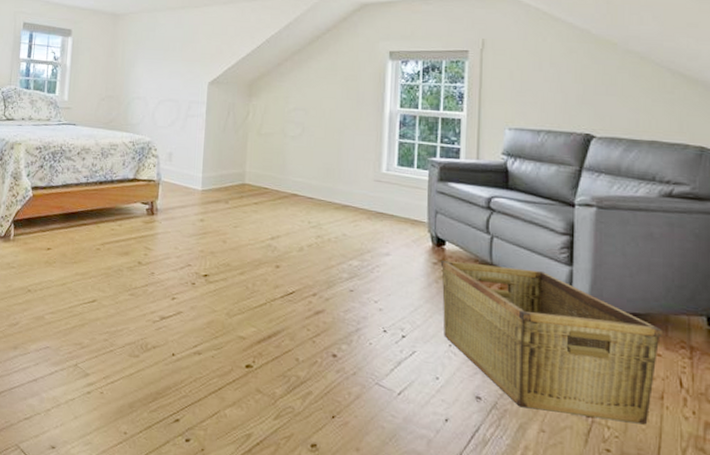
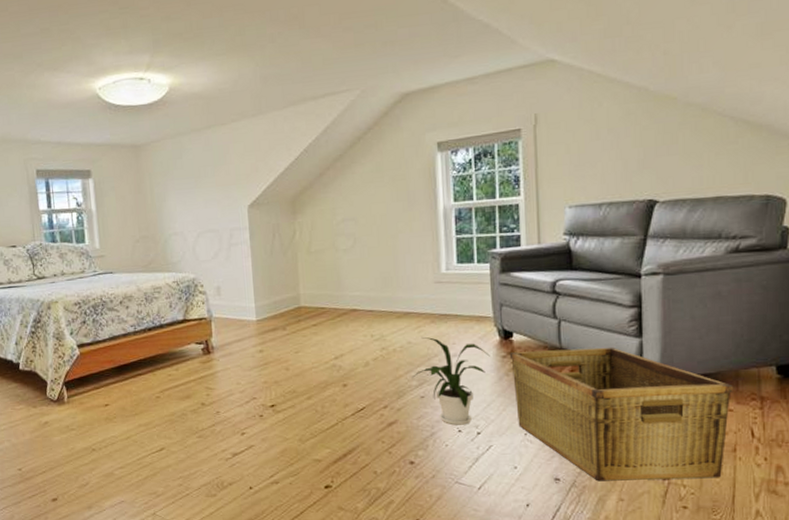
house plant: none [343,231,421,326] -> present [411,336,490,426]

